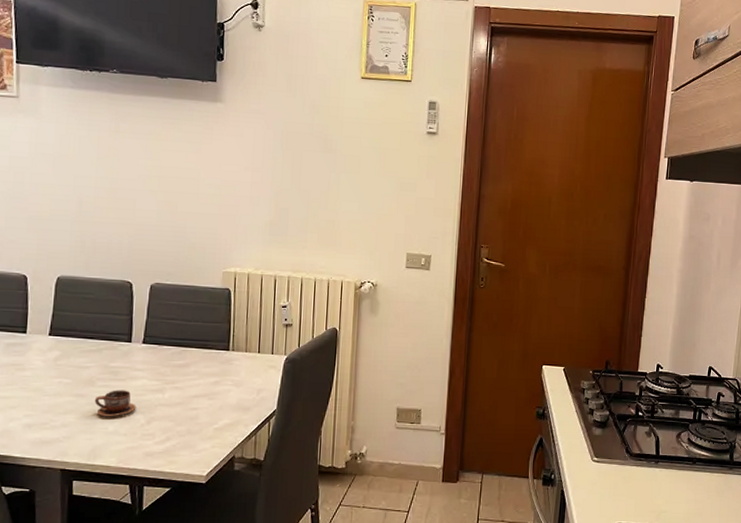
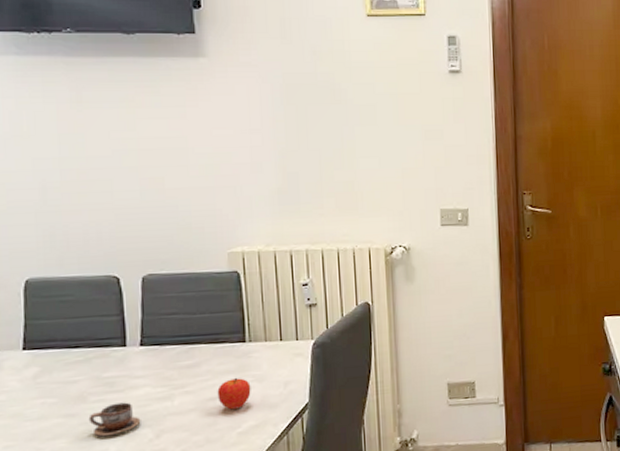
fruit: none [201,380,230,408] -> present [217,377,251,410]

